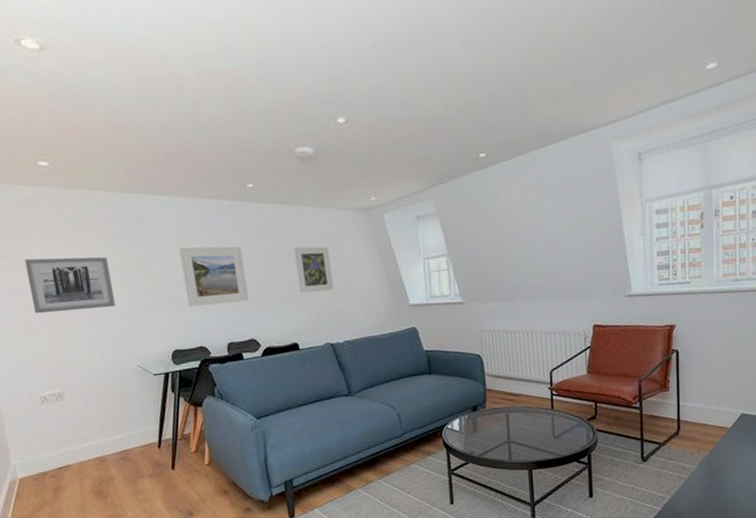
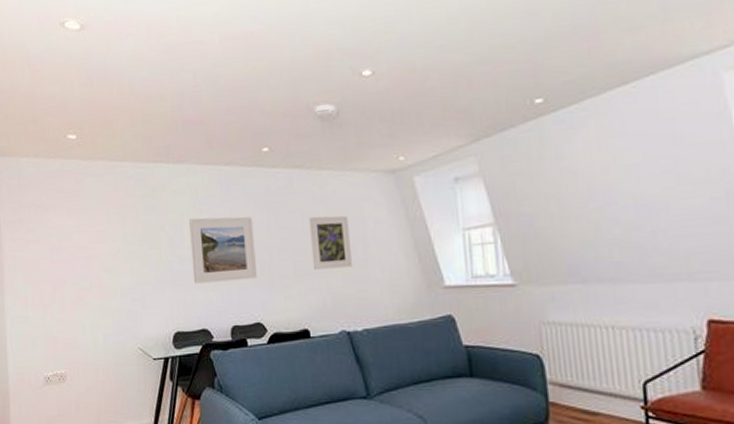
wall art: present [24,257,116,314] -> none [46,229,124,288]

